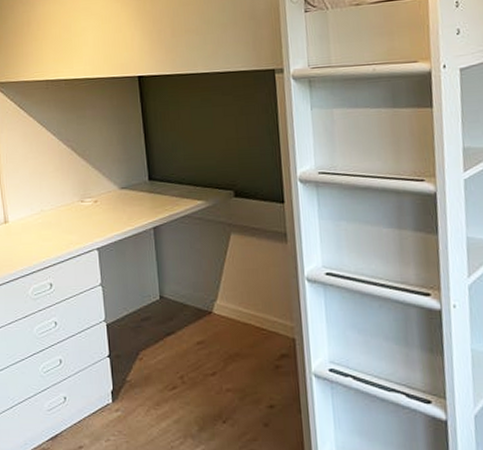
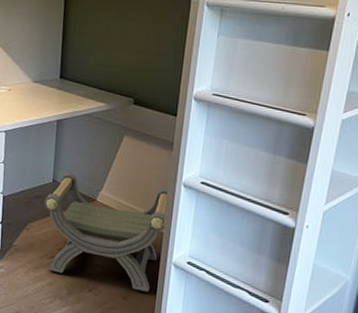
stool: none [154,285,297,413] -> present [44,172,170,292]

